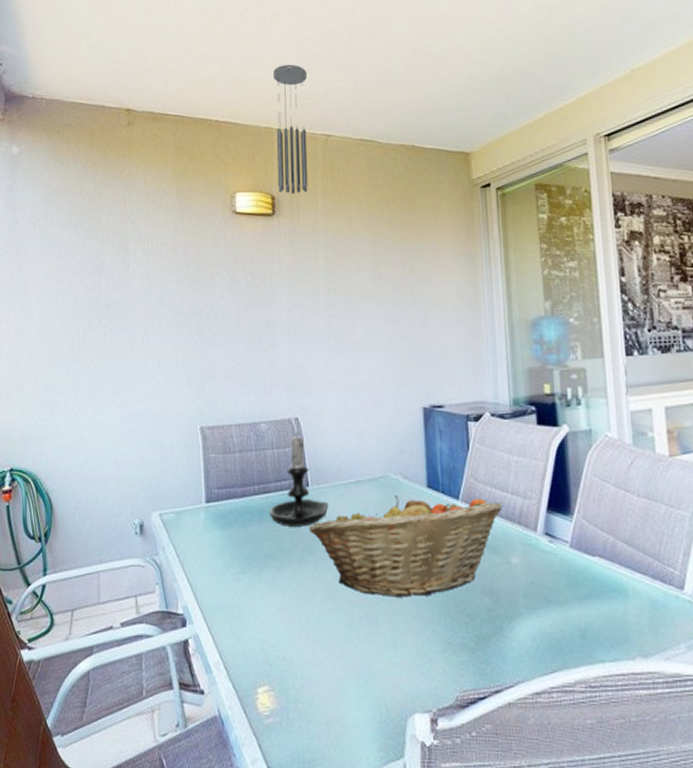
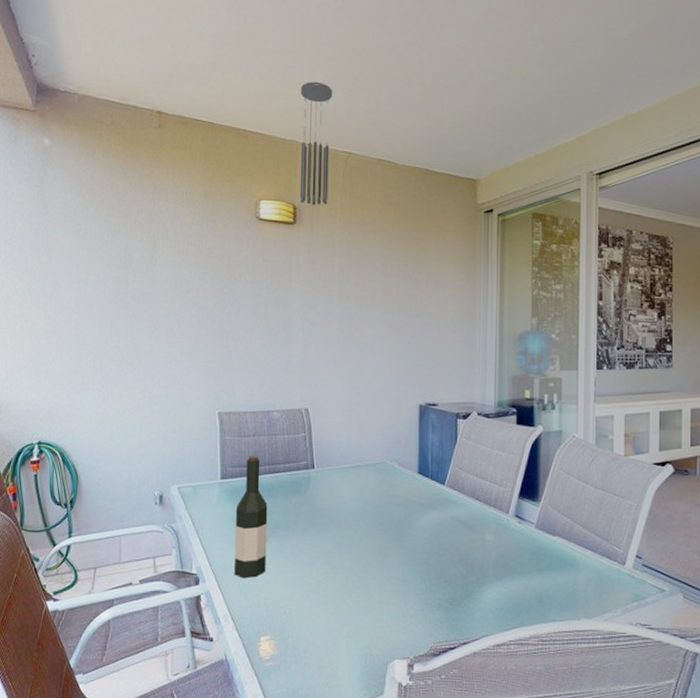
wine bottle: none [224,473,260,618] -> present [234,455,268,579]
candle holder: present [268,430,328,527] -> none [277,419,330,503]
fruit basket: present [308,495,502,597] -> none [312,479,481,565]

